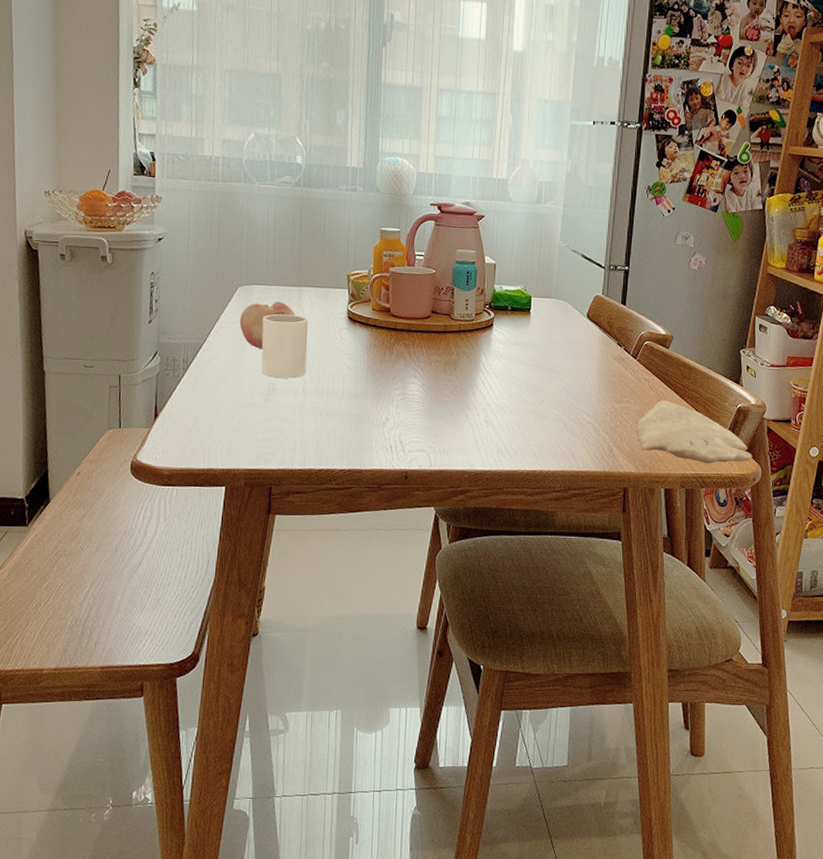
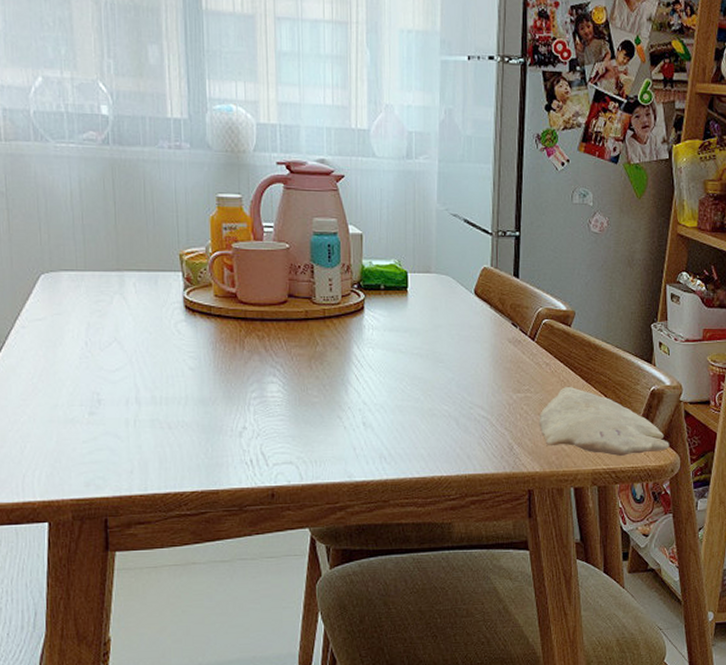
fruit: present [239,302,295,349] -> none [46,291,118,351]
cup: present [261,313,308,378] -> none [76,306,138,385]

